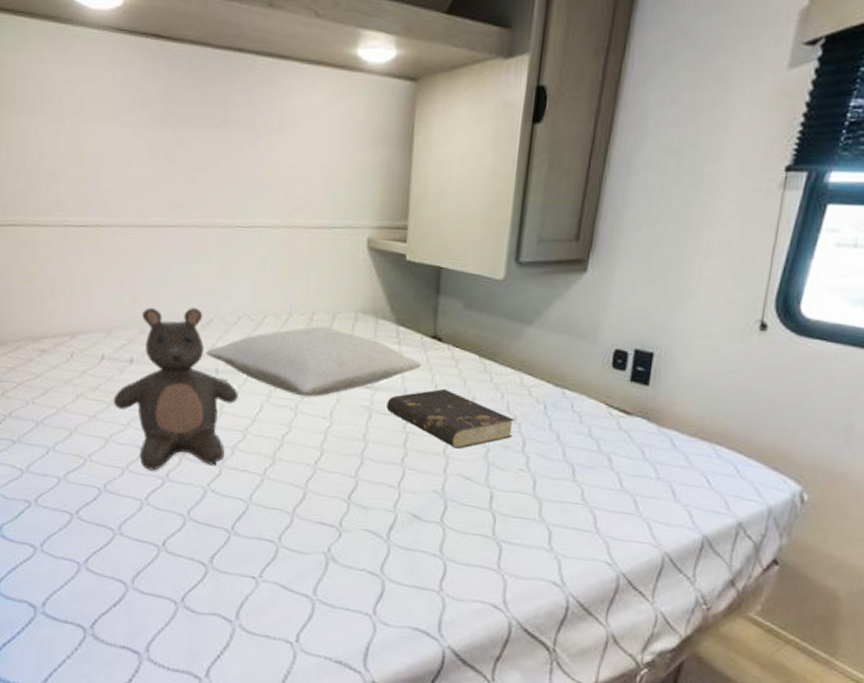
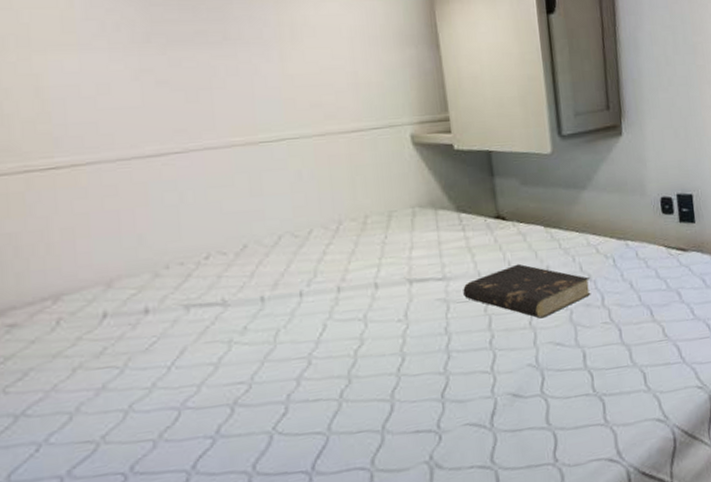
teddy bear: present [113,307,238,471] -> none [127,236,294,433]
pillow: present [206,326,421,397] -> none [244,227,490,305]

